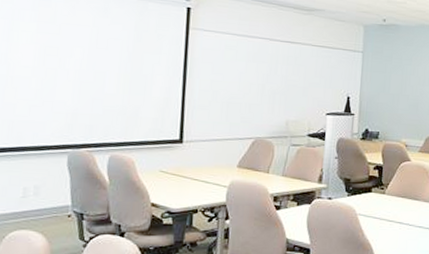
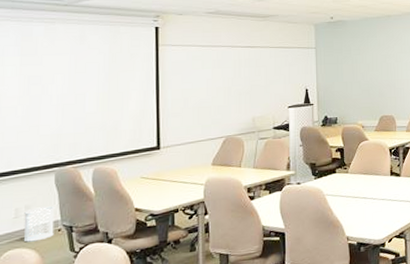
wastebasket: none [30,189,66,225] -> present [23,206,55,242]

